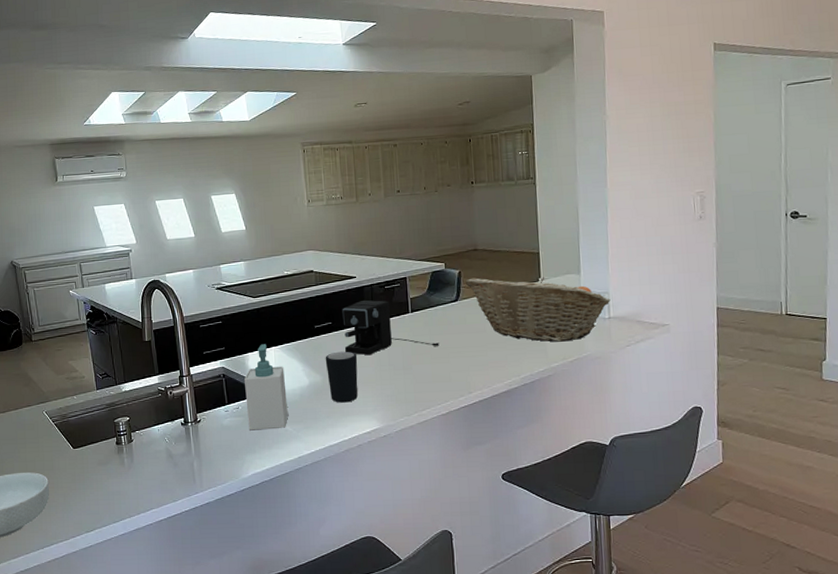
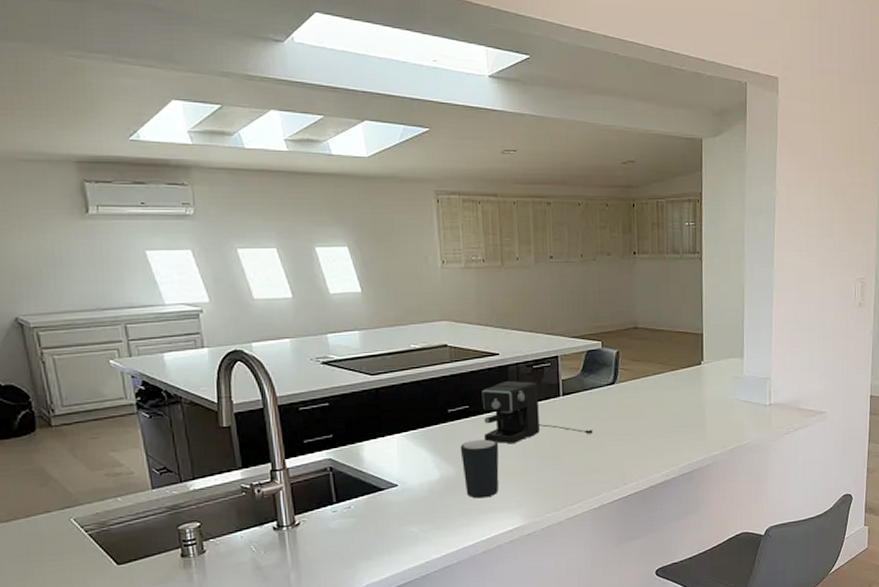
soap bottle: present [244,344,288,431] -> none [358,430,413,534]
fruit basket: present [465,277,611,342] -> none [623,359,772,429]

